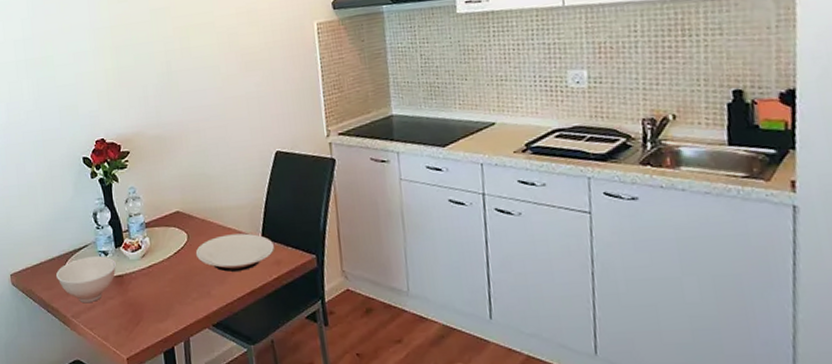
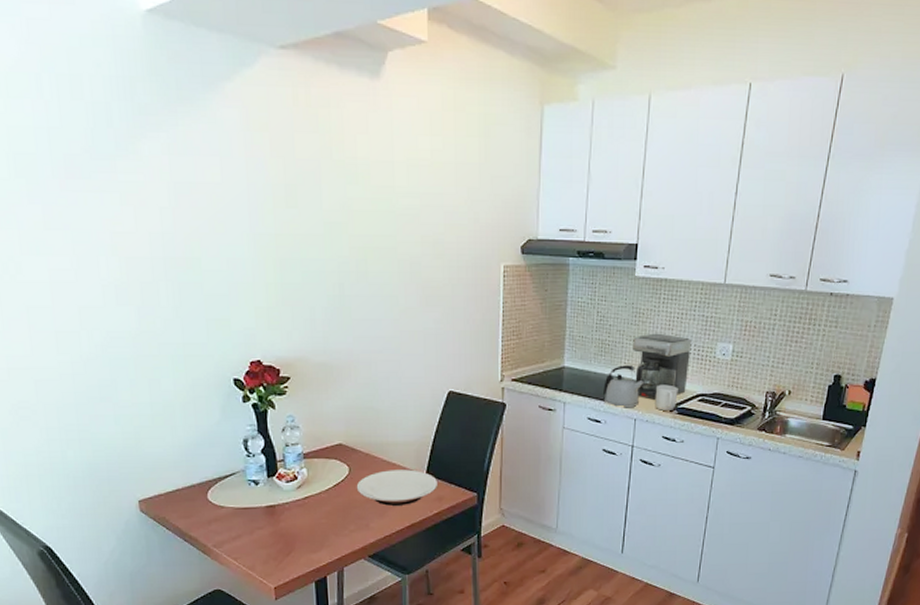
bowl: present [56,256,117,304] -> none [196,485,269,533]
kettle: none [439,106,486,153] -> present [603,365,645,408]
coffee maker: none [465,68,538,142] -> present [633,333,692,401]
mug: none [500,122,529,152] -> present [655,384,678,411]

